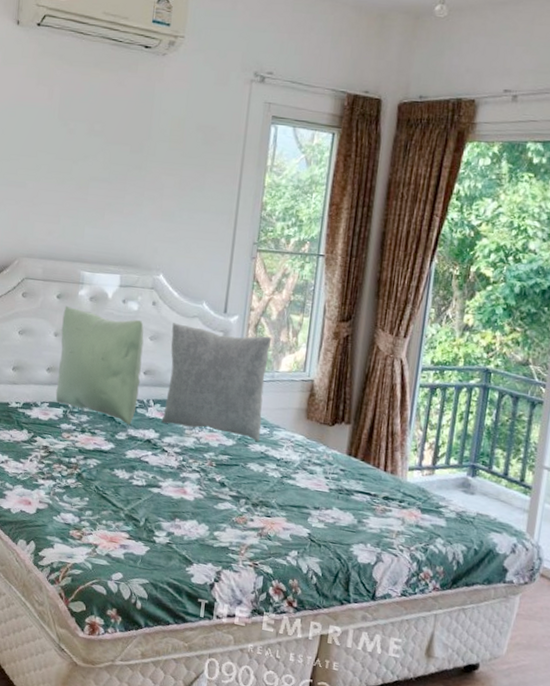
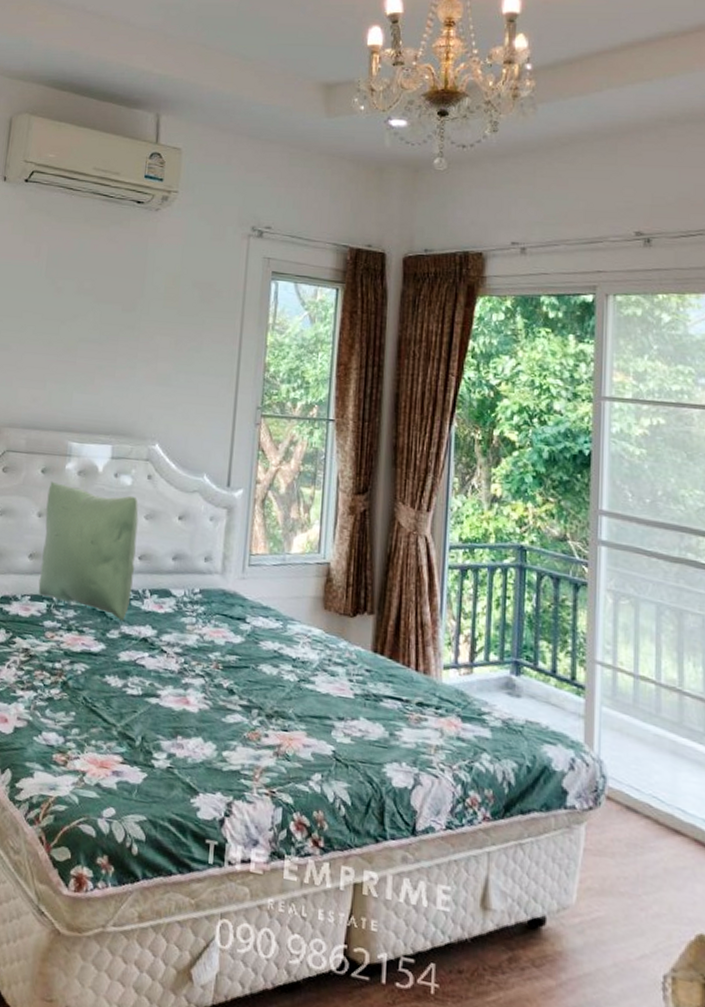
pillow: present [161,323,272,443] -> none [159,499,281,639]

